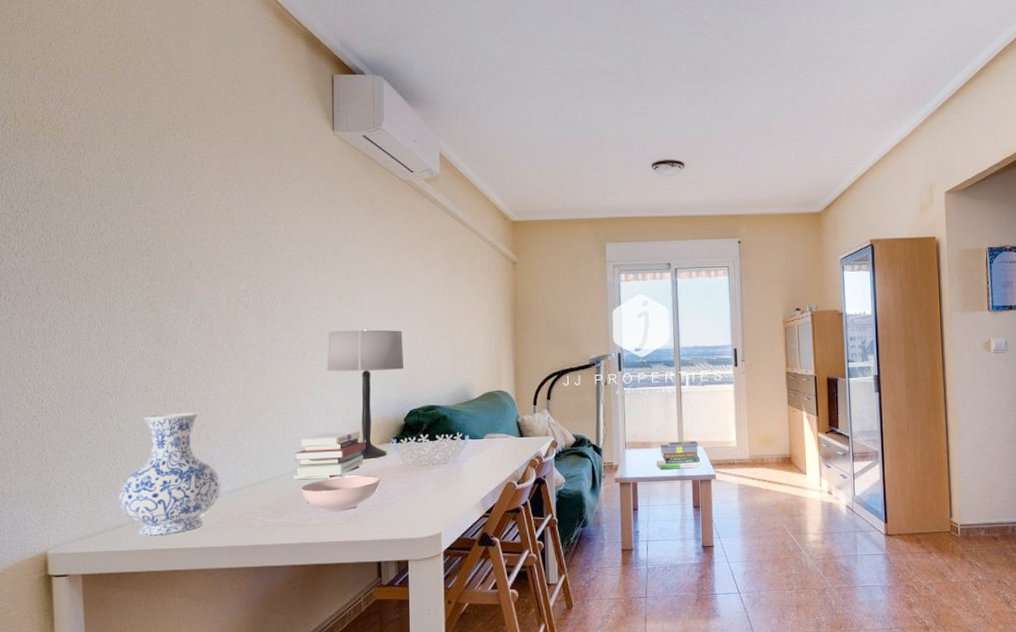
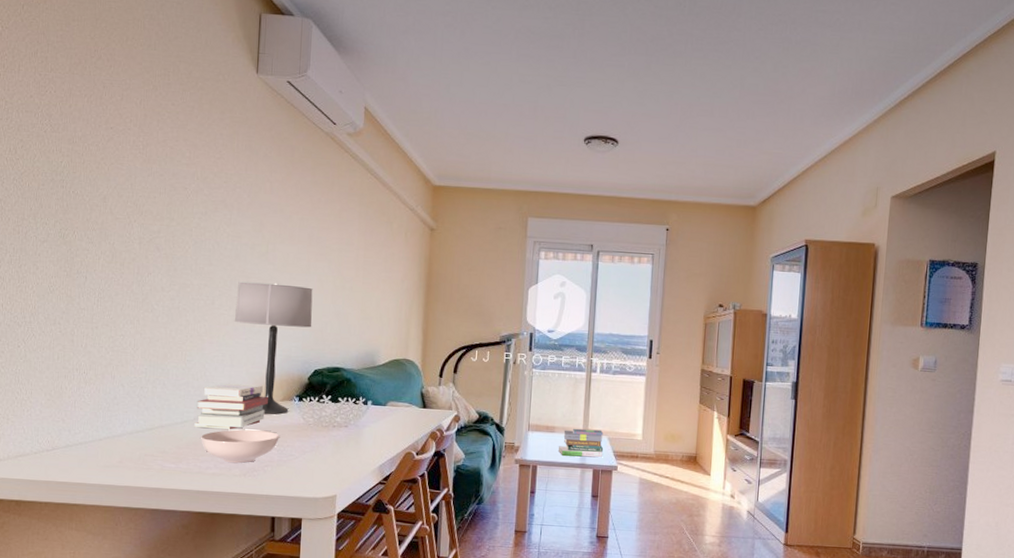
vase: present [117,413,222,536] -> none [21,348,123,469]

